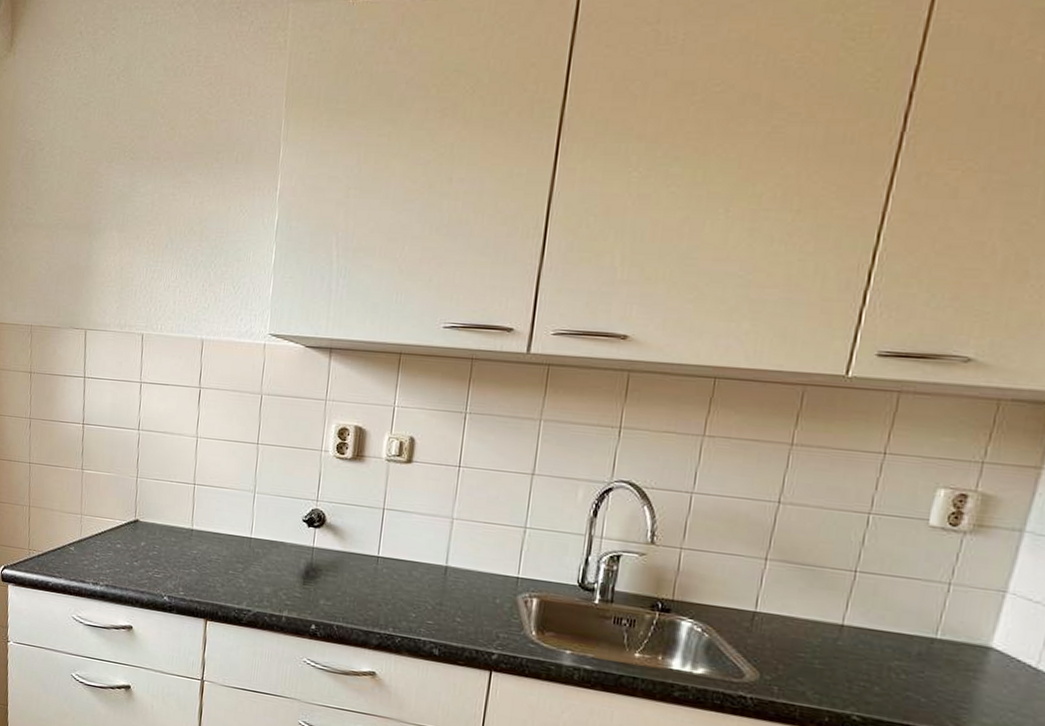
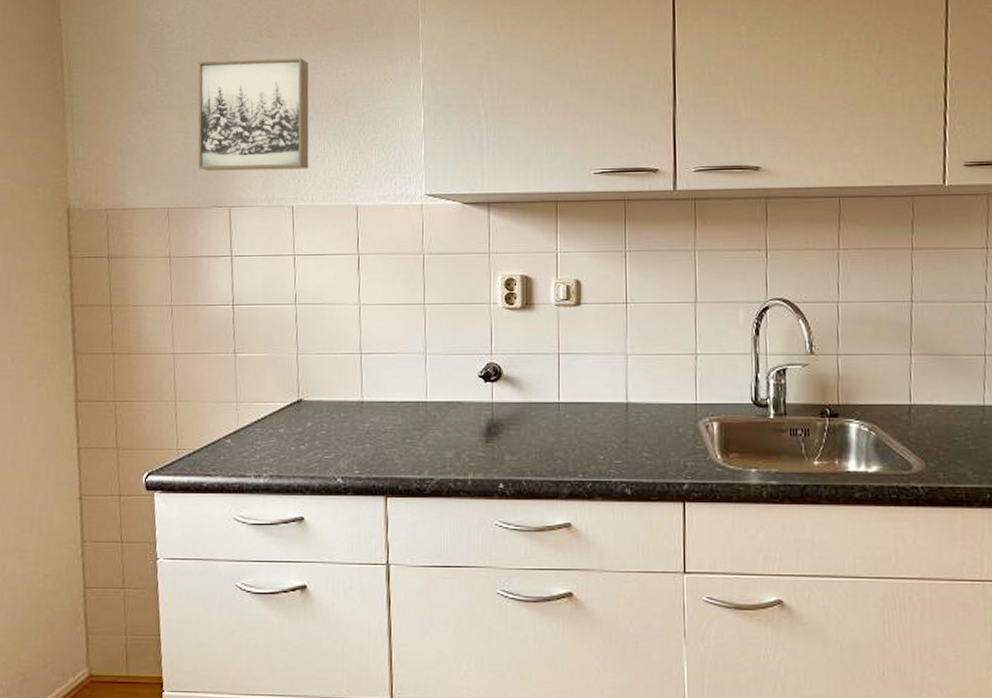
wall art: none [59,180,168,298] -> present [197,57,309,171]

